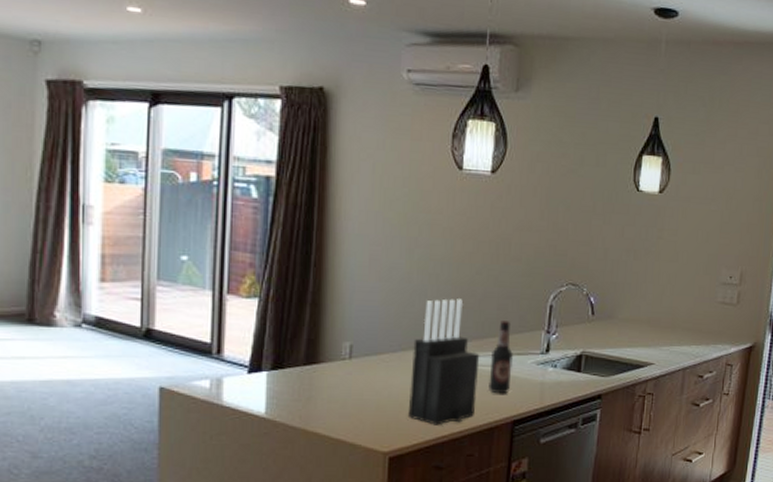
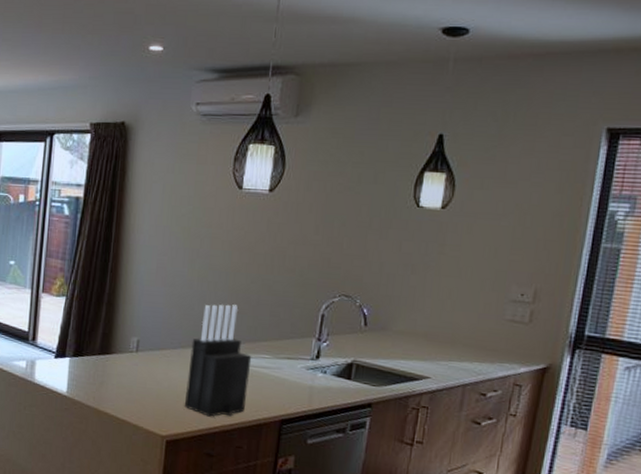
bottle: present [488,321,513,394] -> none [259,326,284,394]

